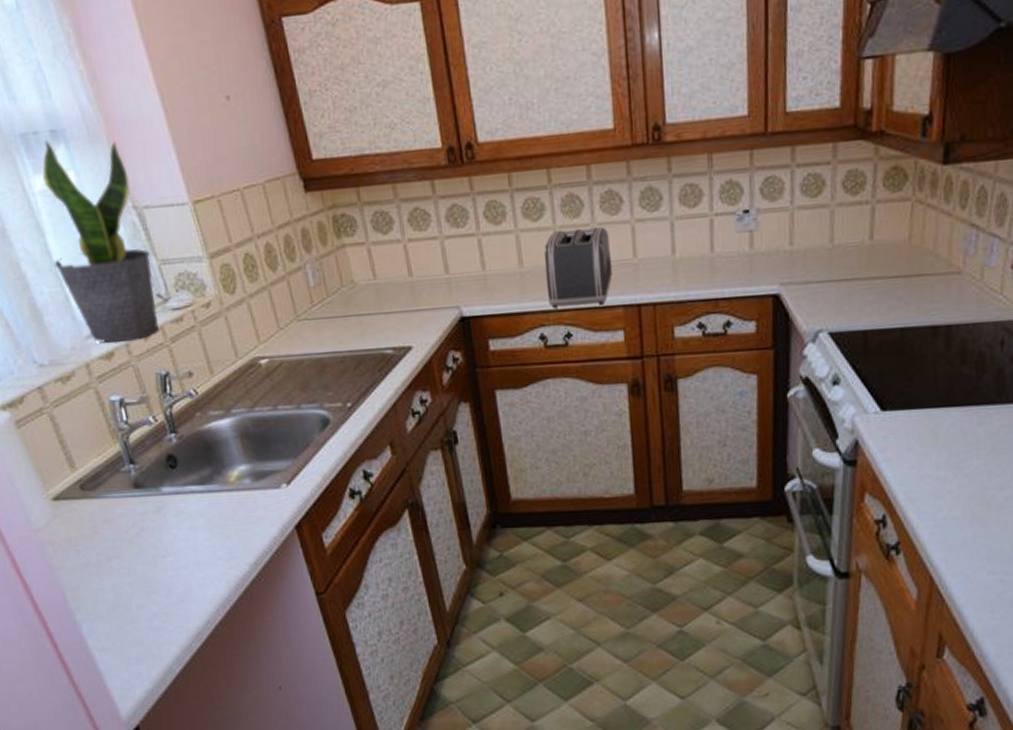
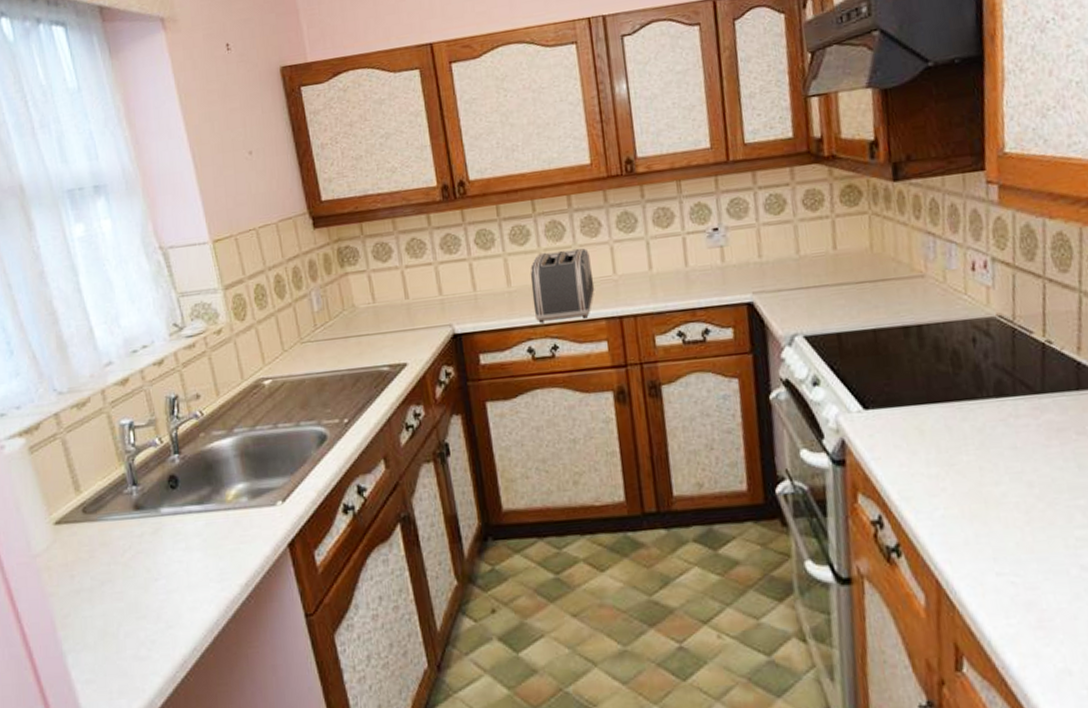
potted plant: present [42,140,159,343] -> none [82,192,173,370]

